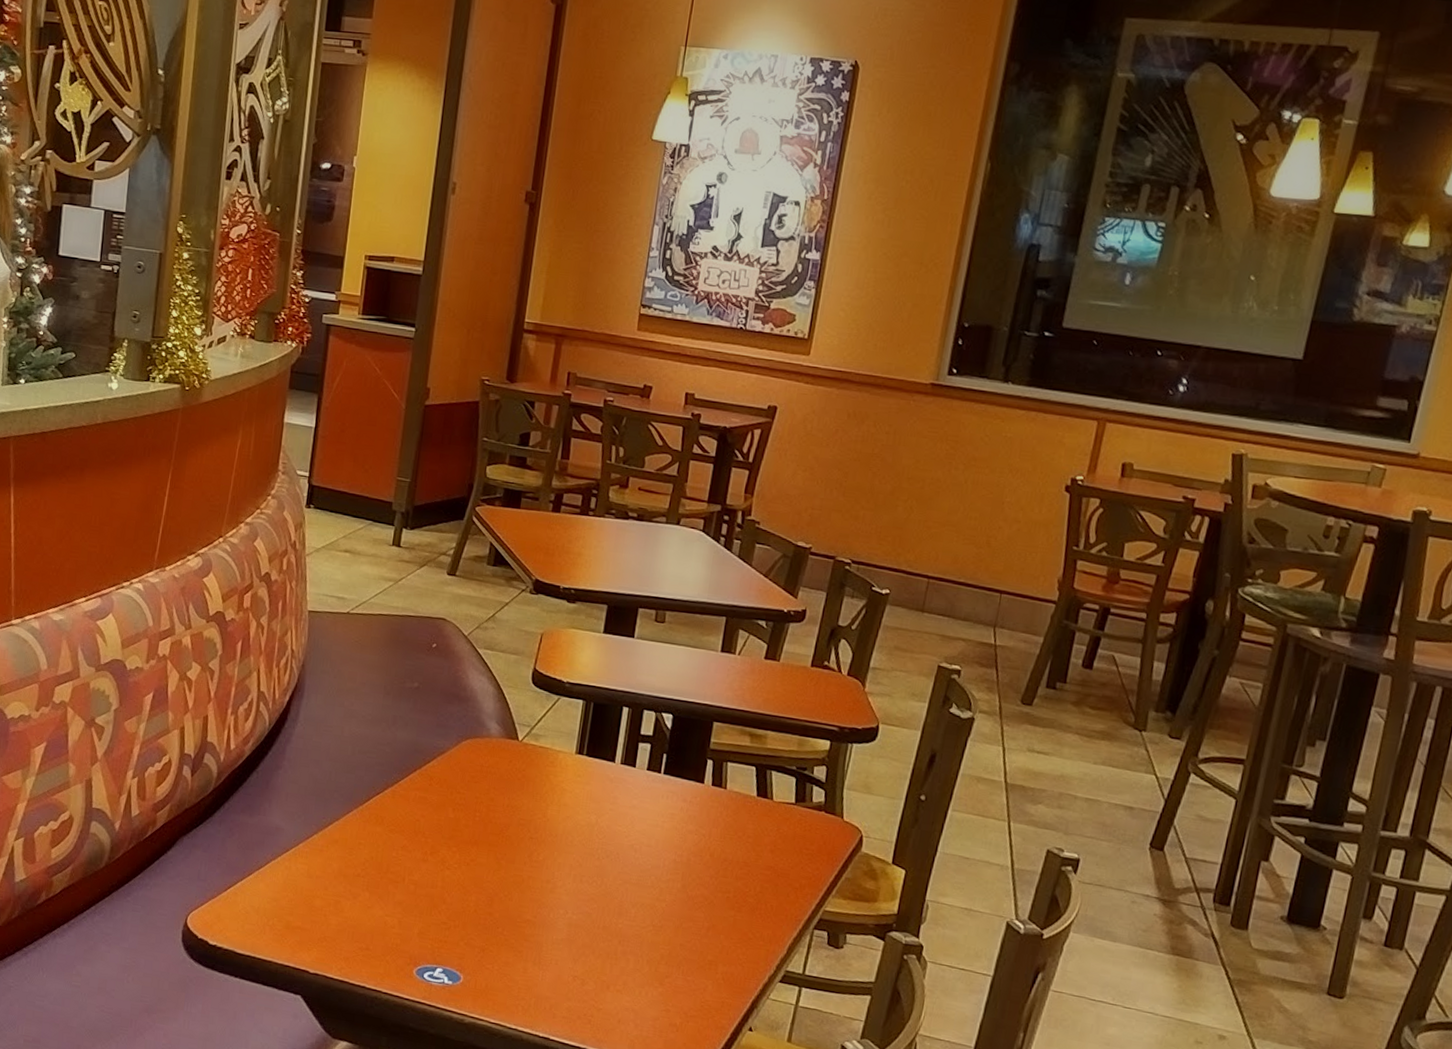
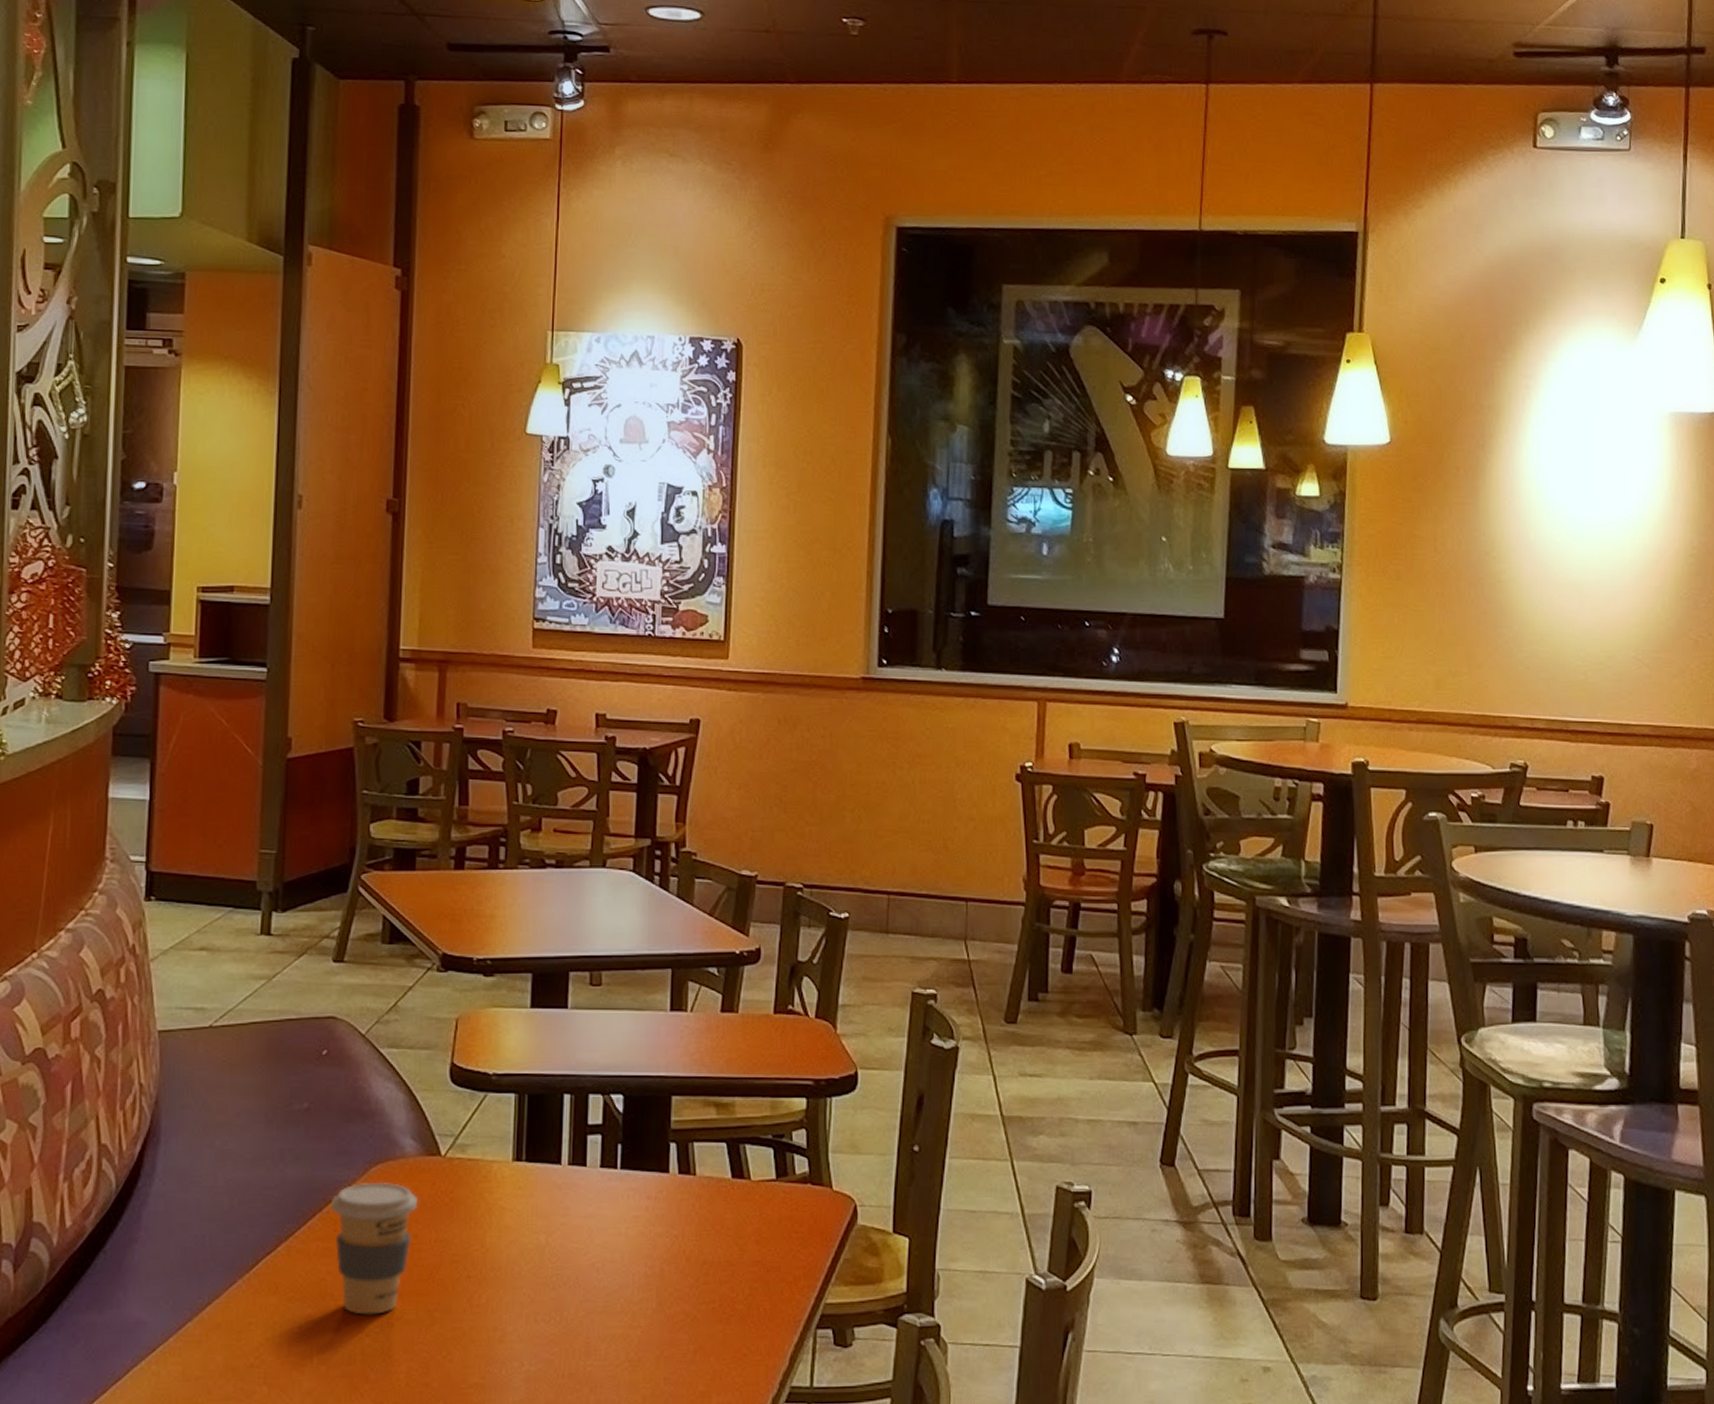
coffee cup: none [428,751,497,854] -> present [330,1181,417,1315]

